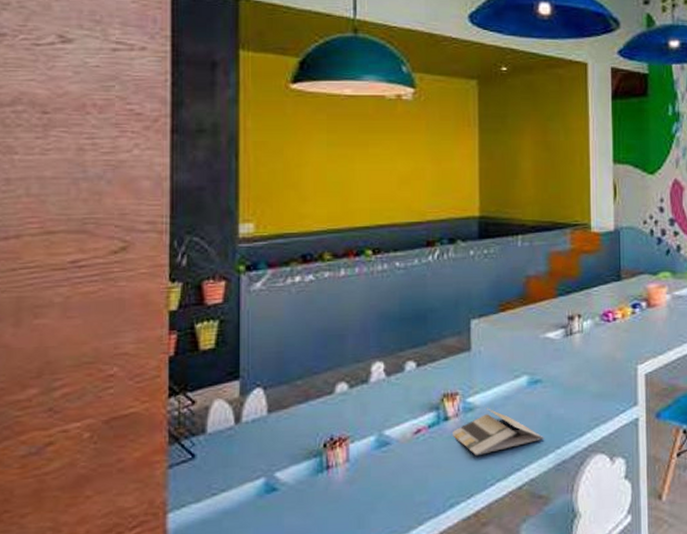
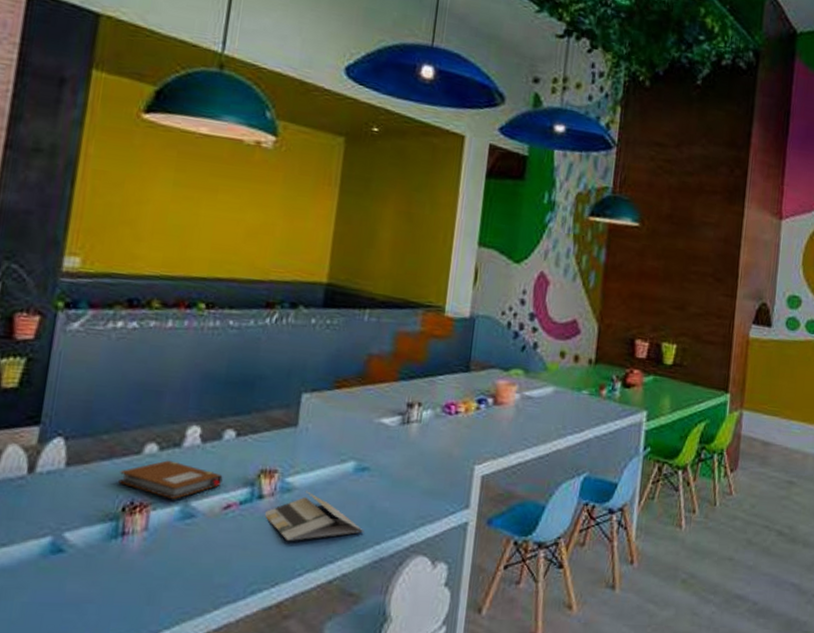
notebook: none [317,396,410,431] -> present [118,460,223,499]

